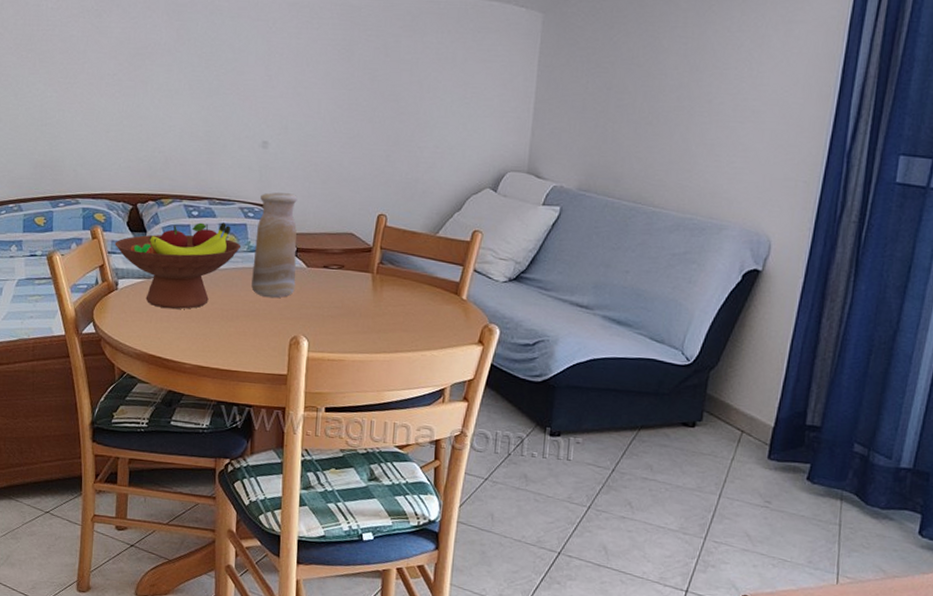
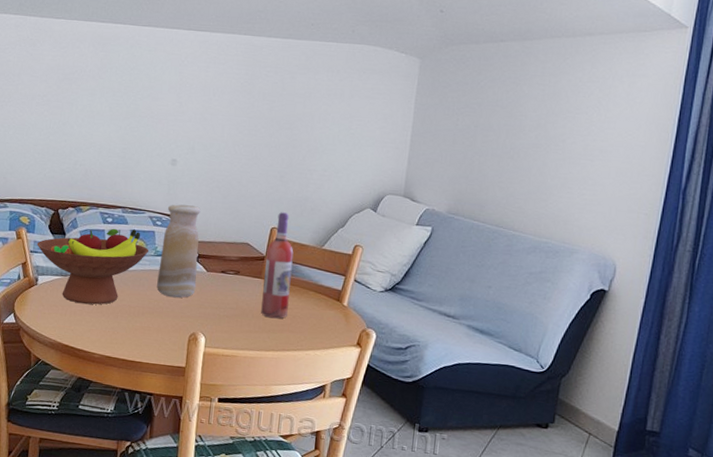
wine bottle: none [369,196,405,317] -> present [261,212,294,319]

